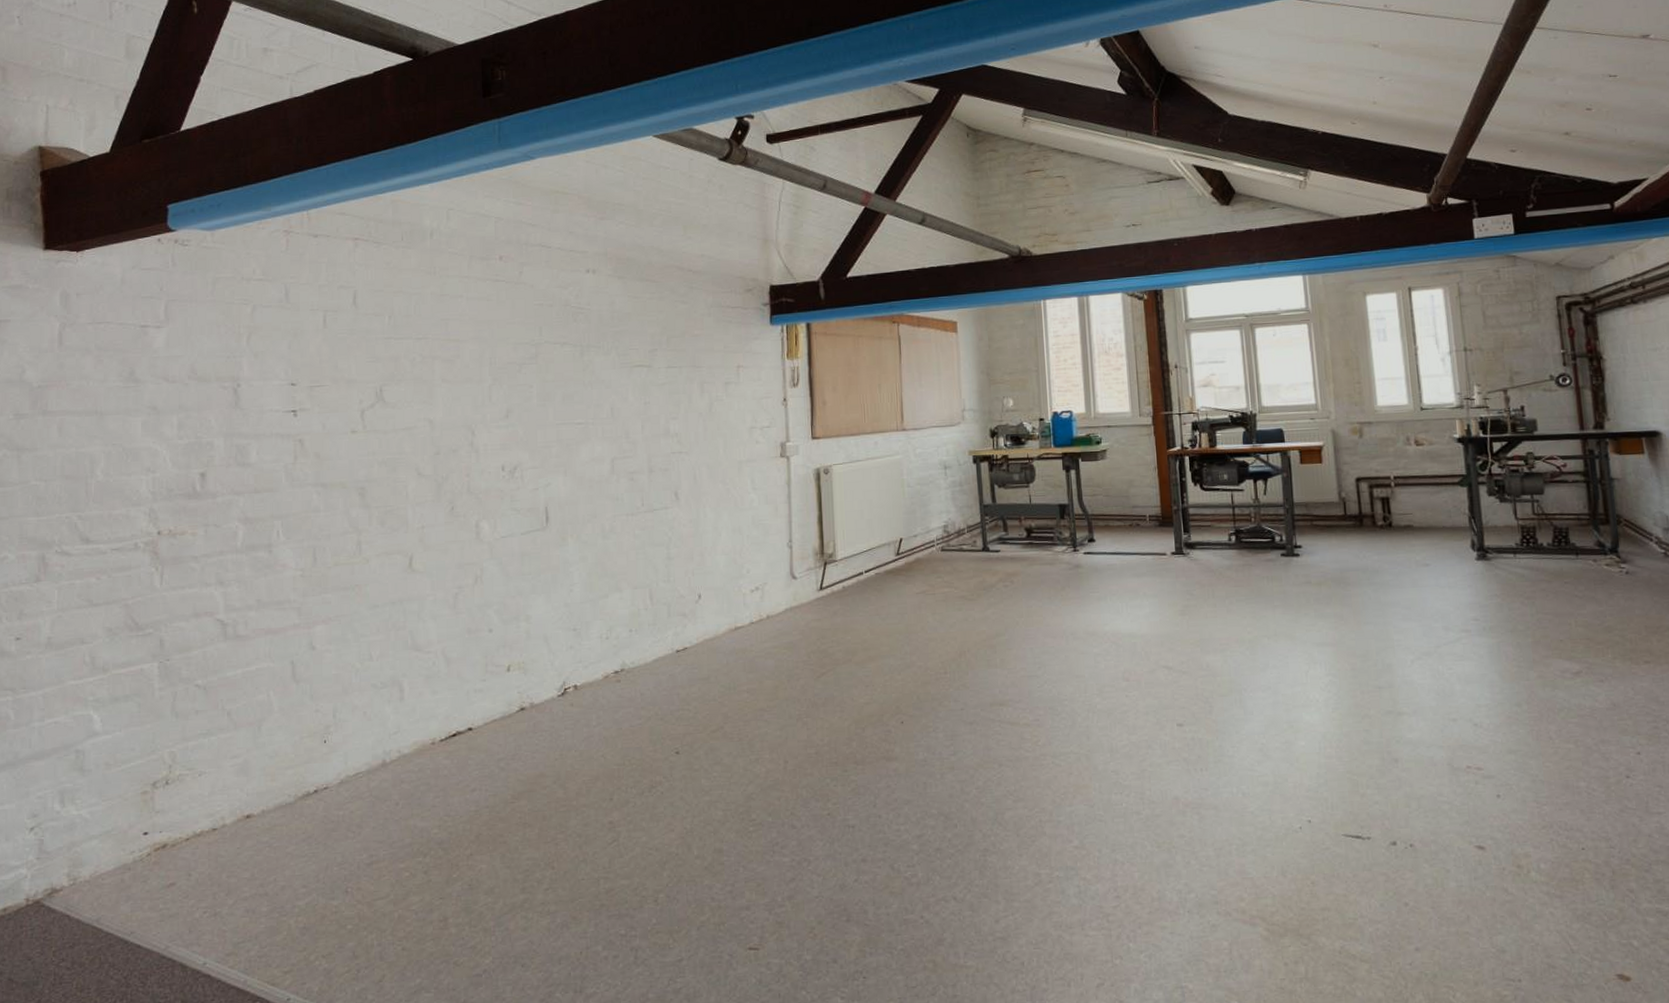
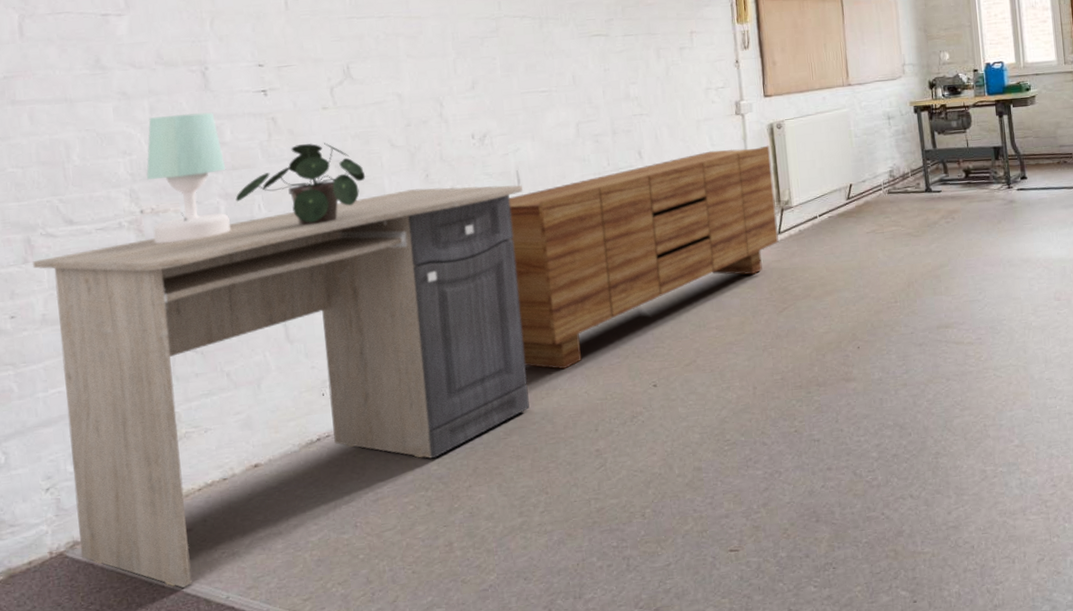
desk: none [43,521,550,949] -> present [32,184,530,588]
table lamp: none [168,431,248,568] -> present [146,112,231,244]
potted plant: none [254,468,389,556] -> present [235,142,366,226]
sideboard: none [534,491,820,729] -> present [508,145,779,370]

